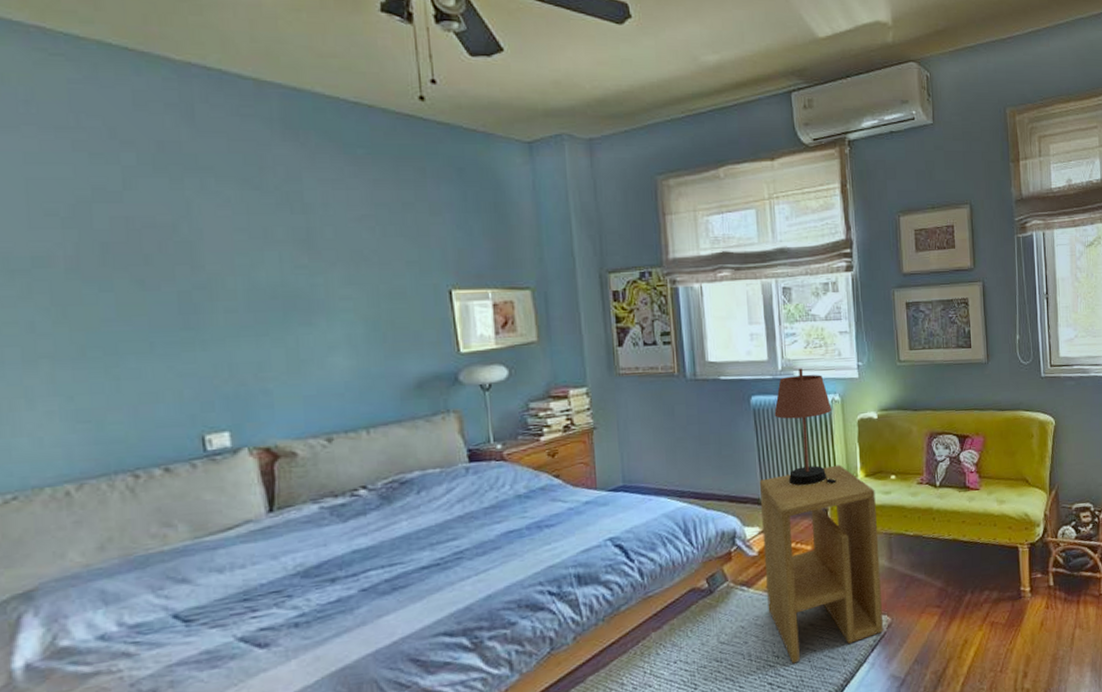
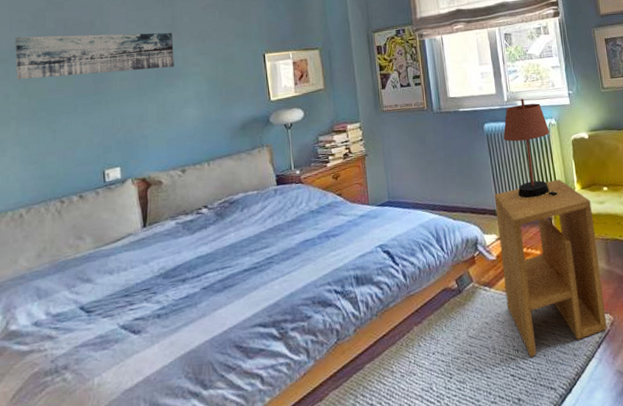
wall art: none [39,237,312,302] -> present [15,32,174,80]

